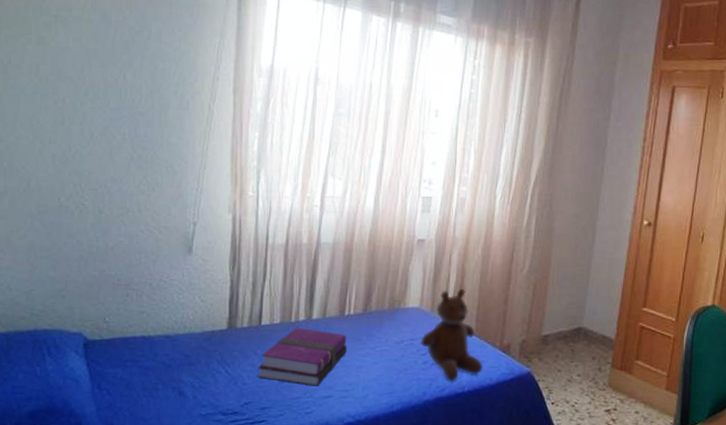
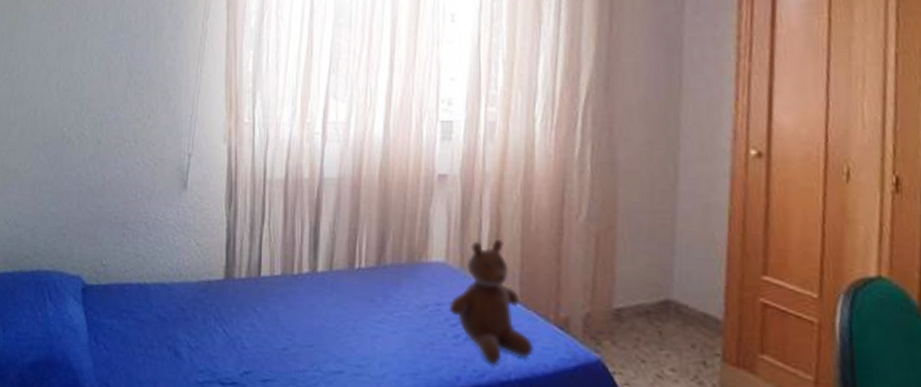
hardback book: present [257,327,348,386] -> none [257,280,360,358]

